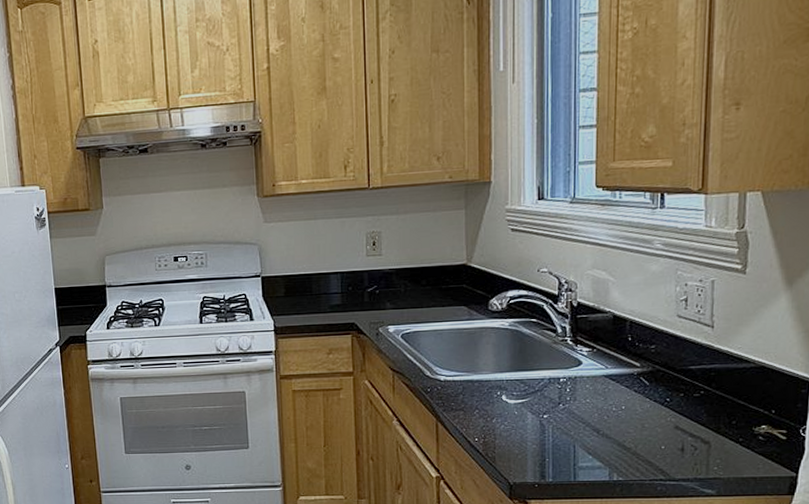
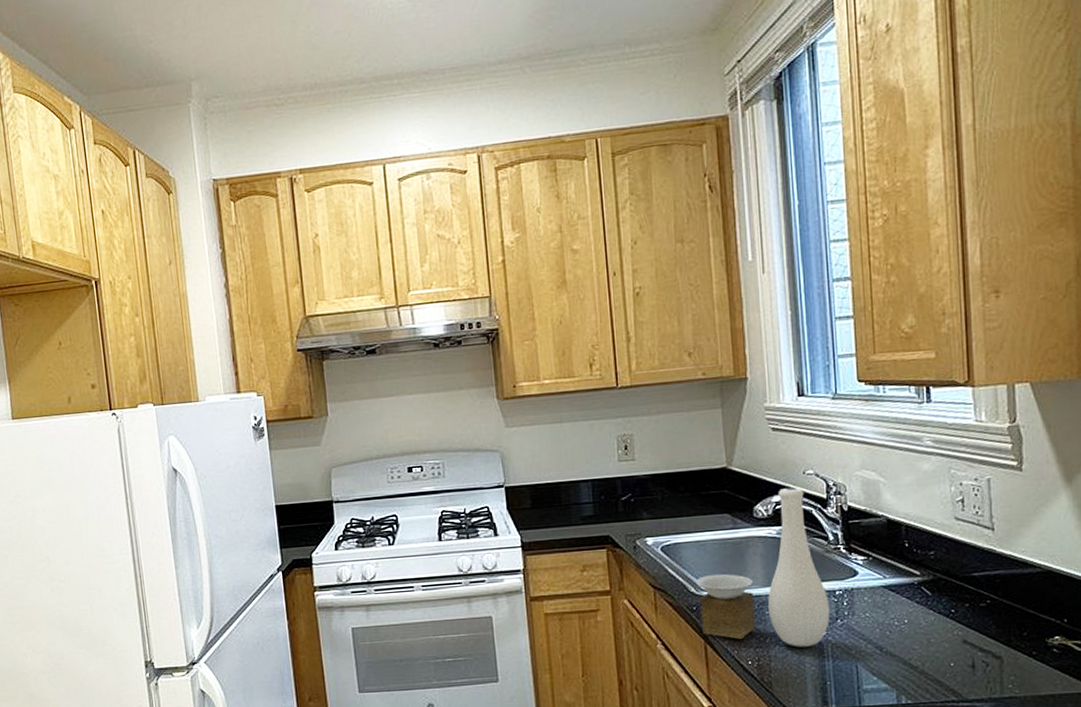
vase: none [432,284,553,428] -> present [696,487,830,647]

